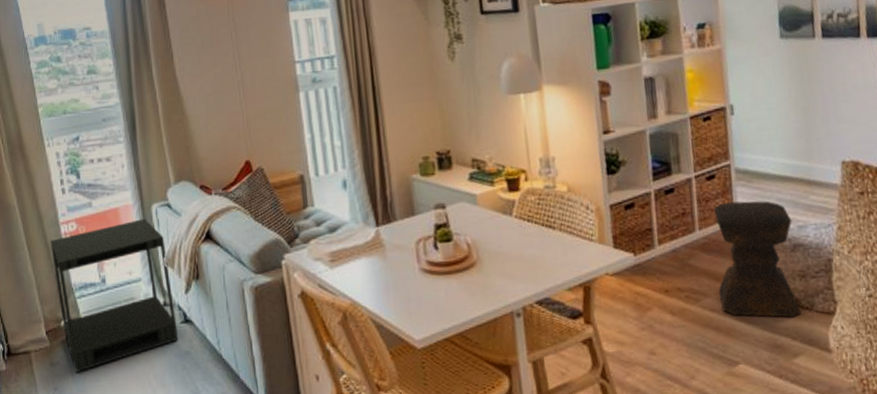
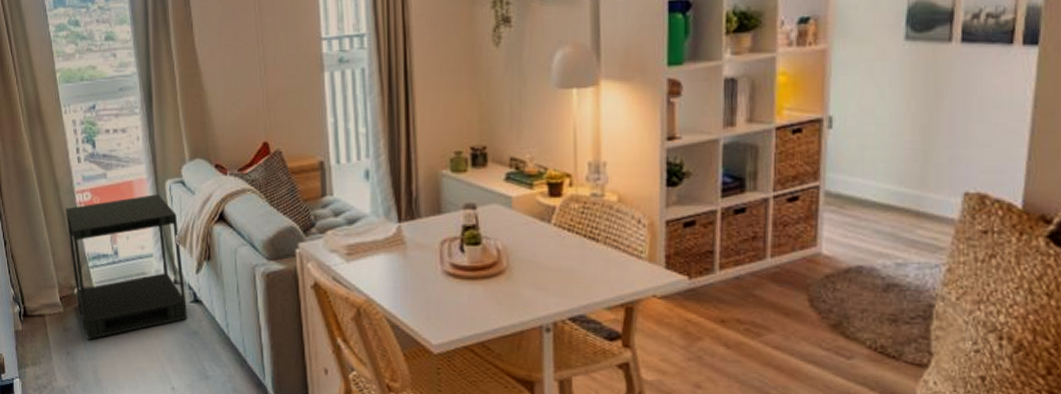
stool: present [714,201,801,318] -> none [785,228,889,365]

